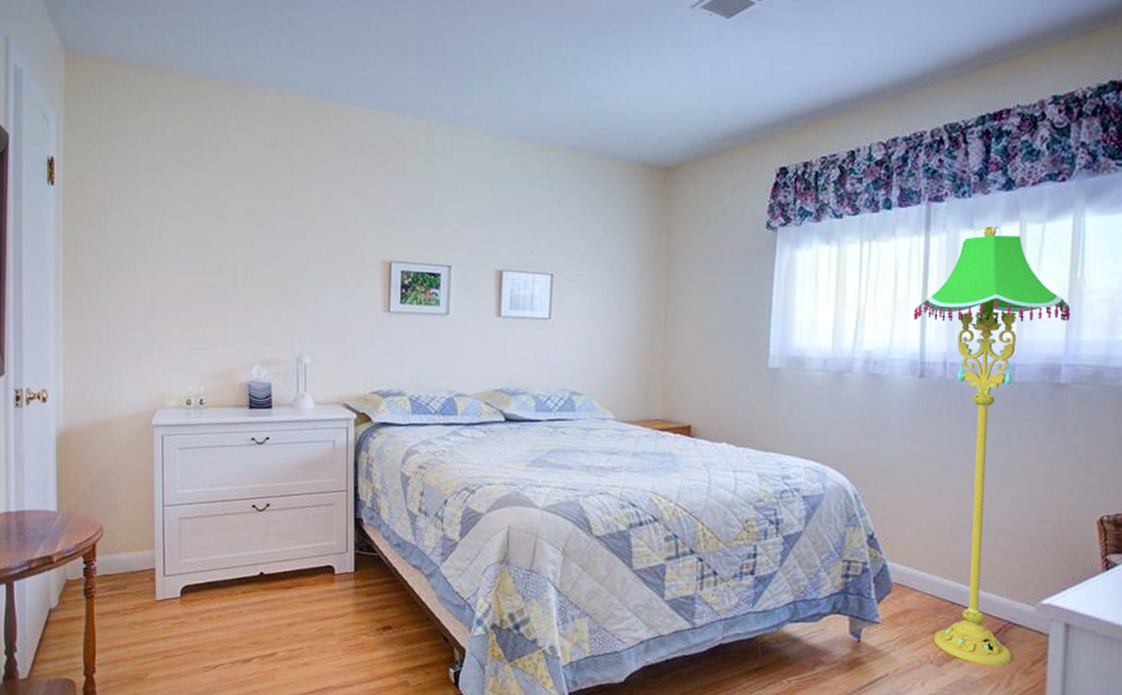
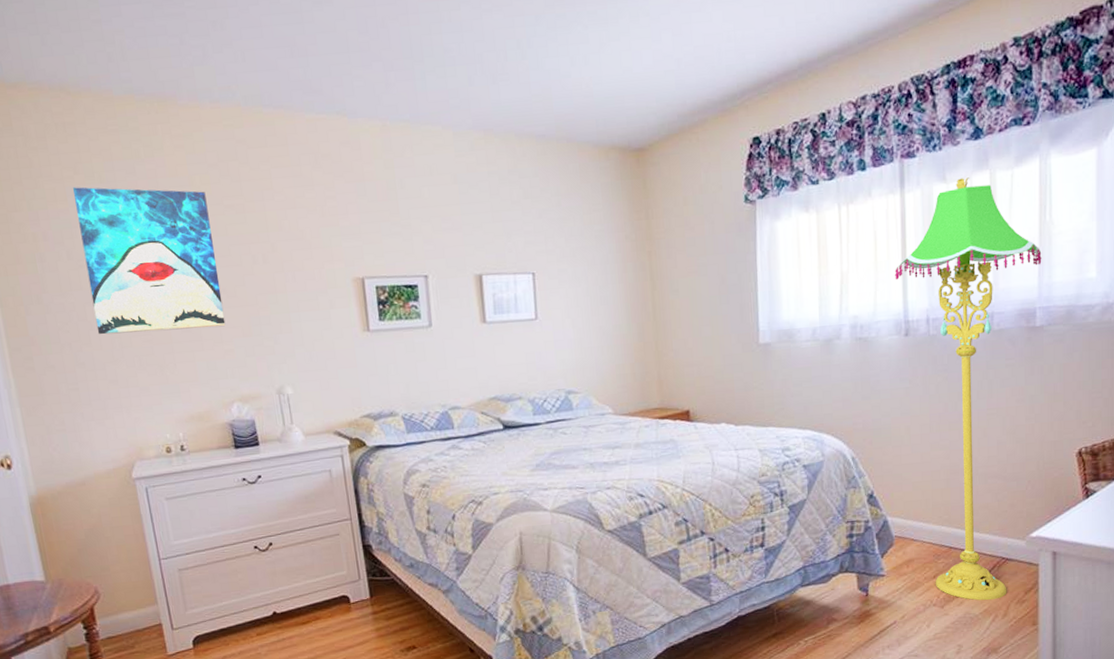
wall art: none [143,153,260,293] -> present [73,187,226,335]

